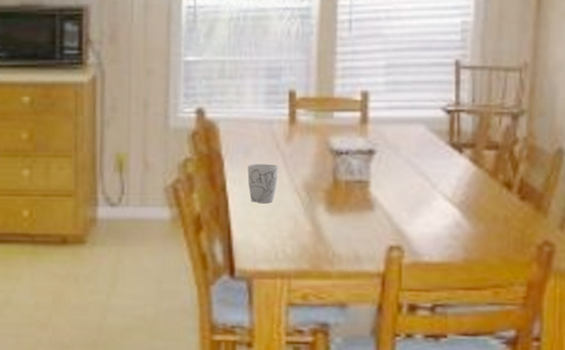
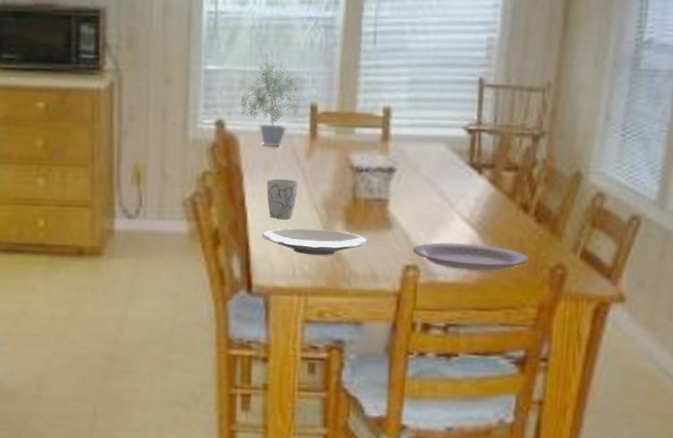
potted plant: none [217,44,282,133] -> present [238,53,305,147]
plate: none [243,212,351,238] -> present [262,228,369,256]
plate: none [395,222,515,250] -> present [412,242,529,271]

